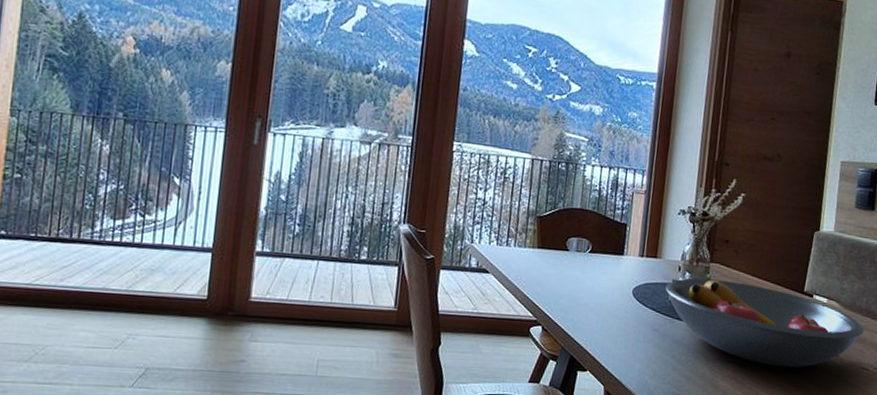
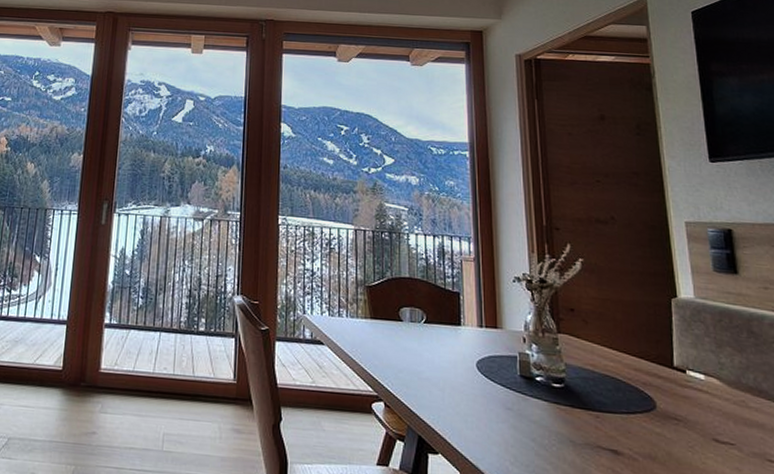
fruit bowl: present [665,278,864,368] -> none [512,350,760,457]

